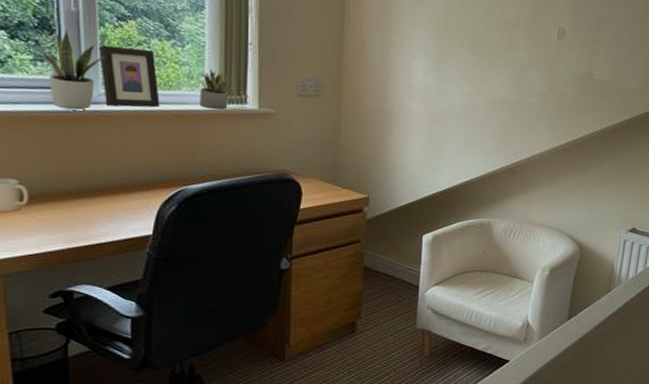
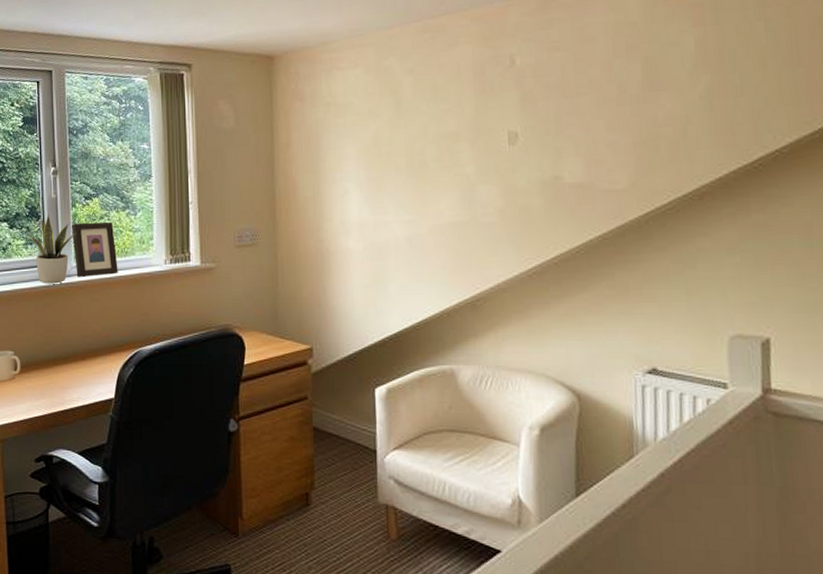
succulent plant: present [199,69,228,111] -> none [150,232,174,271]

